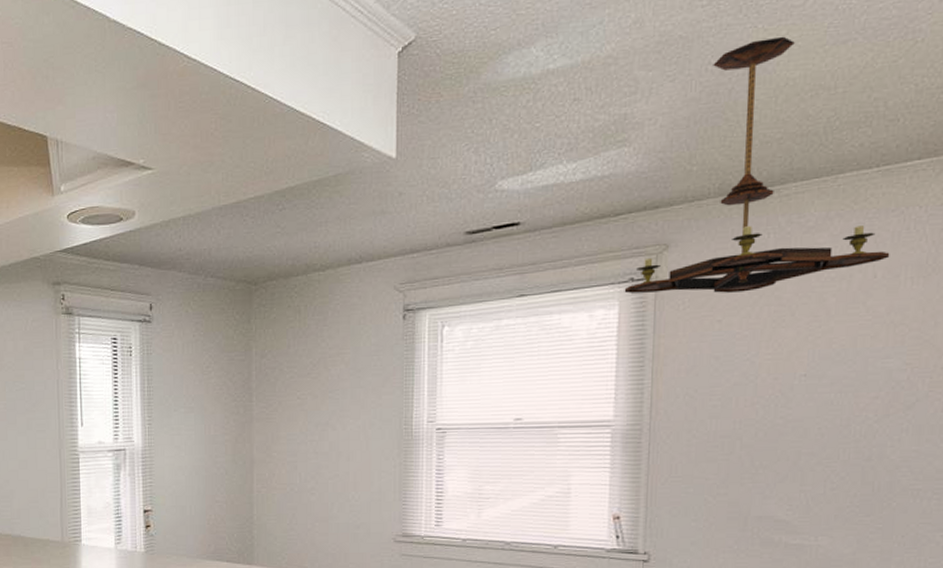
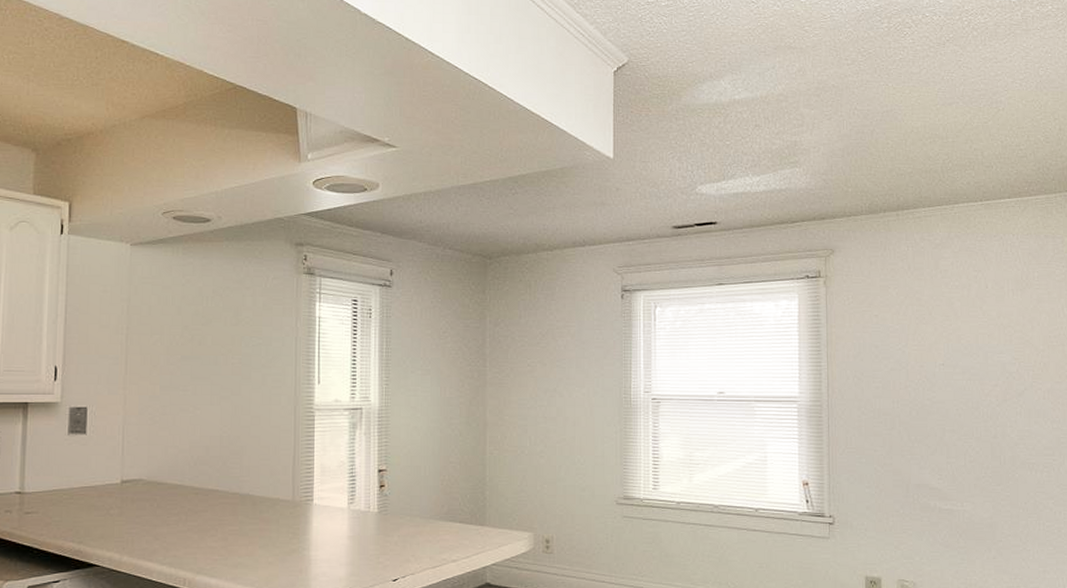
chandelier: present [624,36,890,294] -> none [802,94,996,293]

